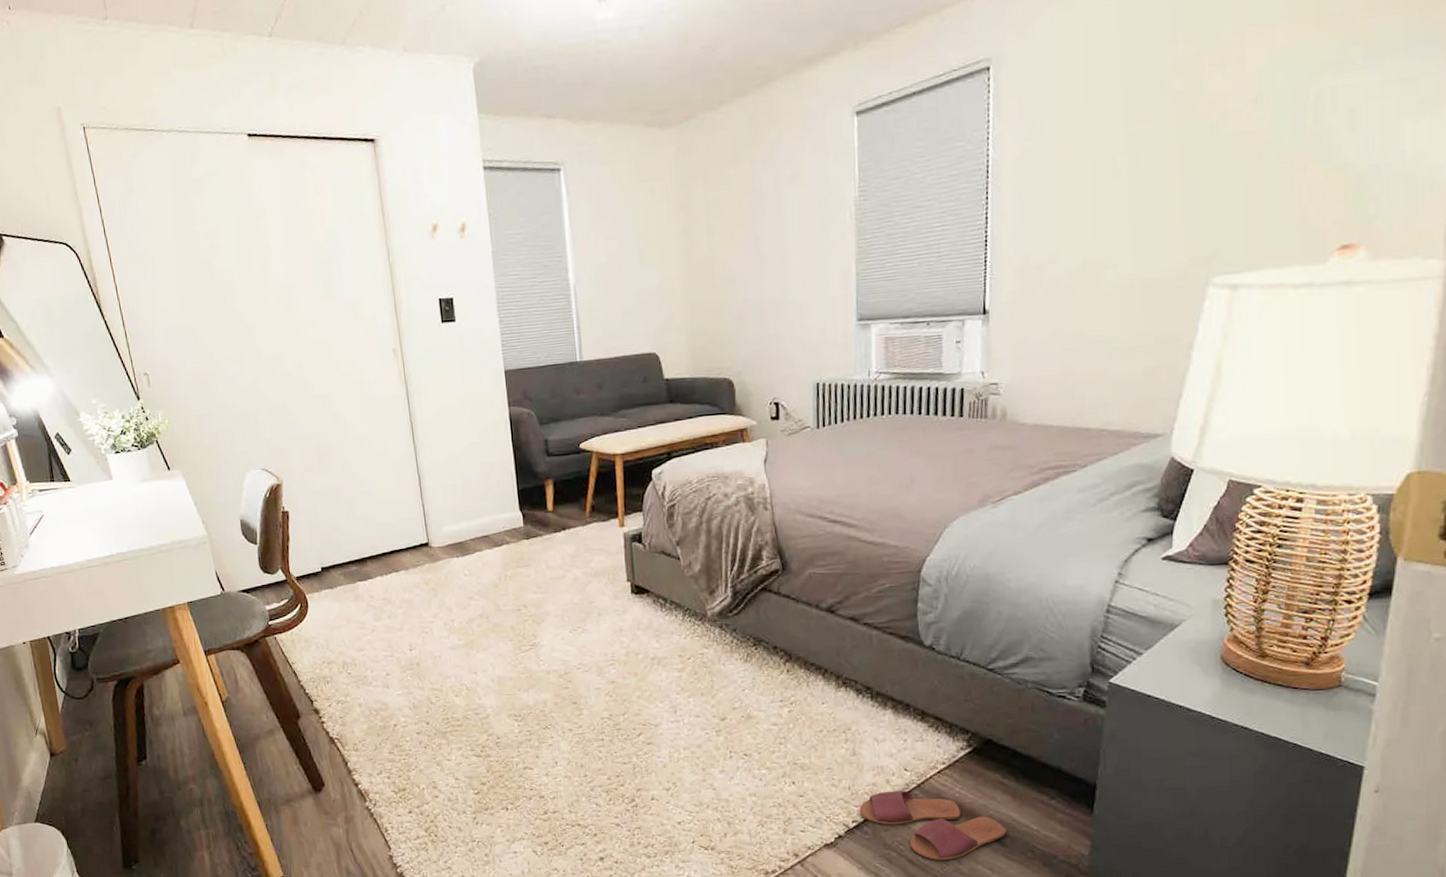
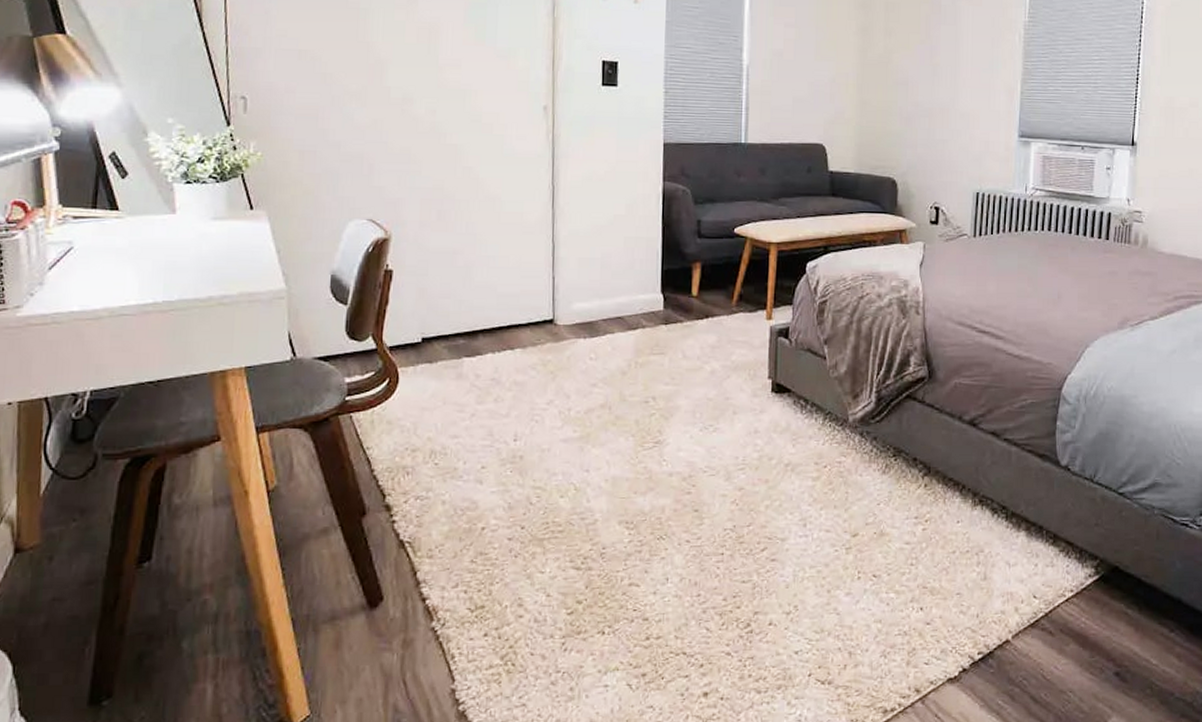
slippers: present [860,790,1007,860] -> none [987,619,1128,697]

